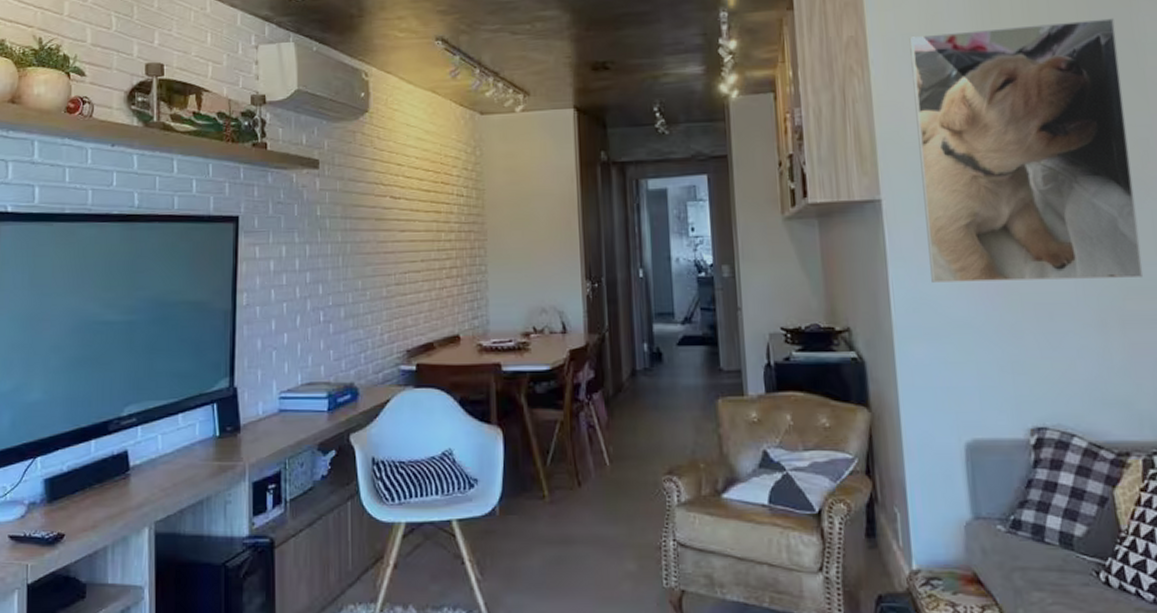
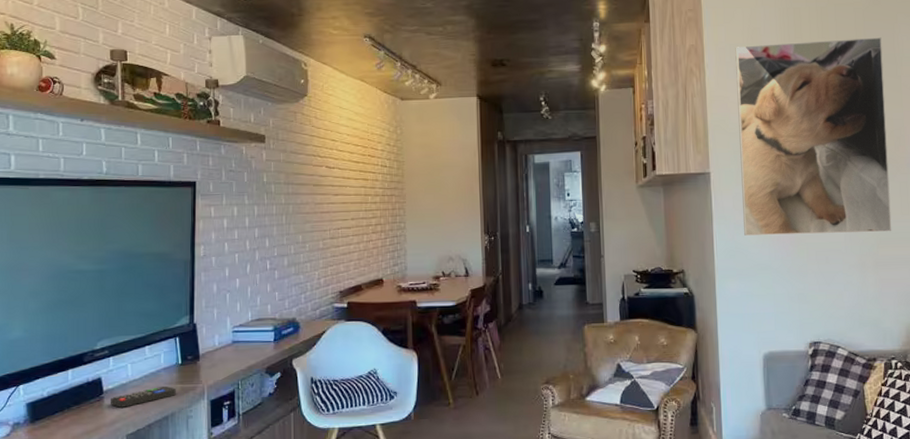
remote control: none [136,462,212,488] -> present [110,385,176,408]

